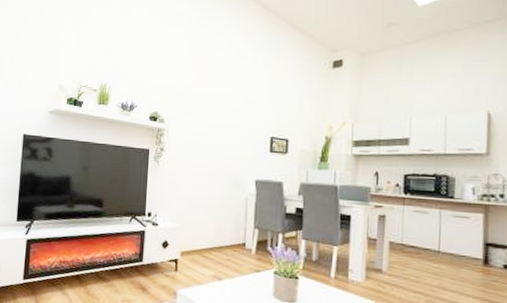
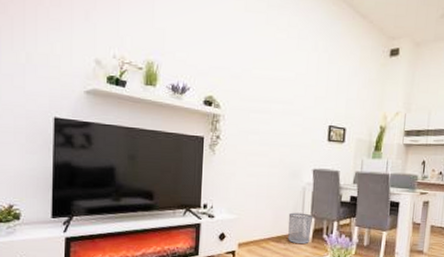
waste bin: none [230,223,256,256] -> present [288,212,313,245]

